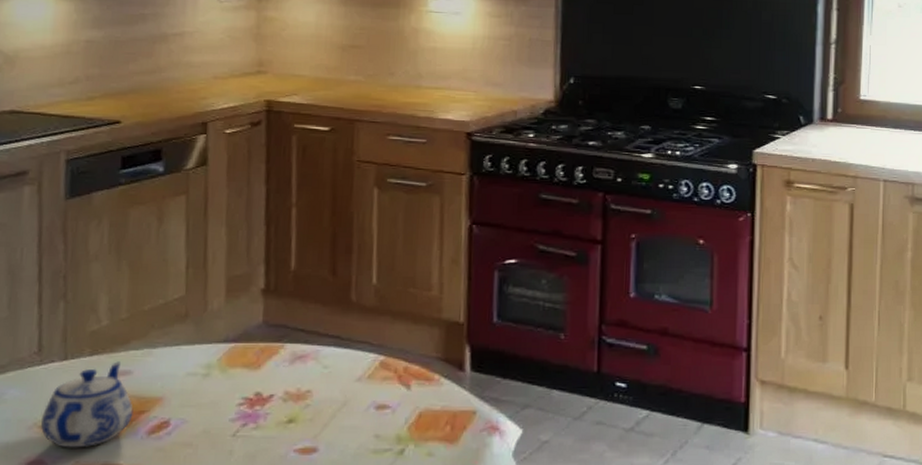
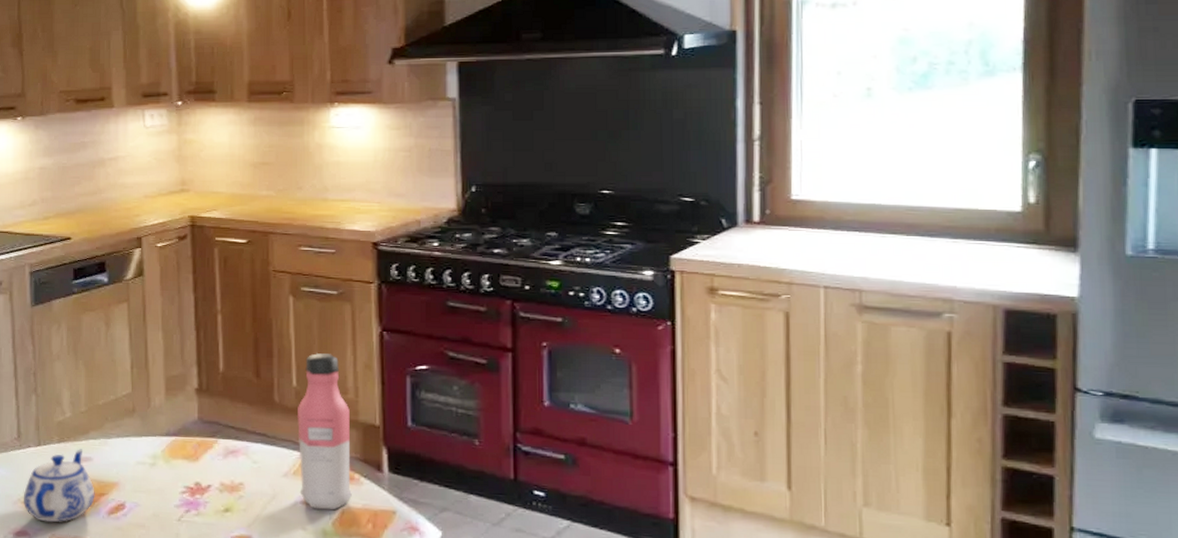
water bottle: none [374,248,433,414] -> present [297,353,352,511]

